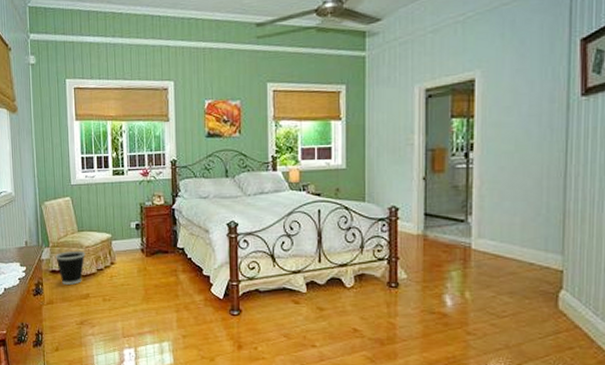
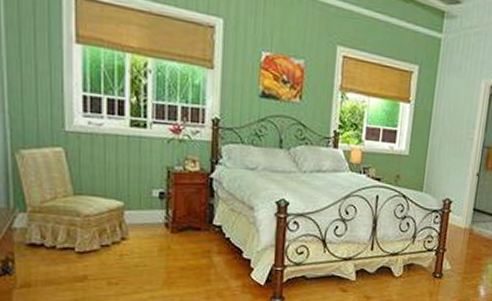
wastebasket: present [56,250,86,285] -> none [36,218,84,263]

